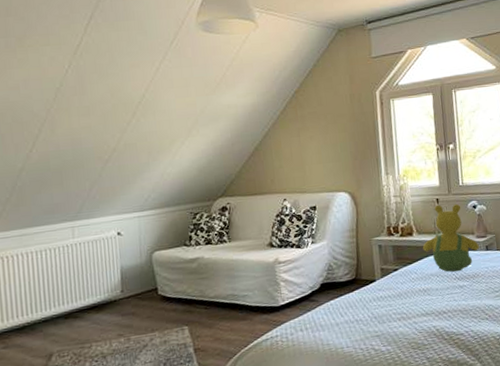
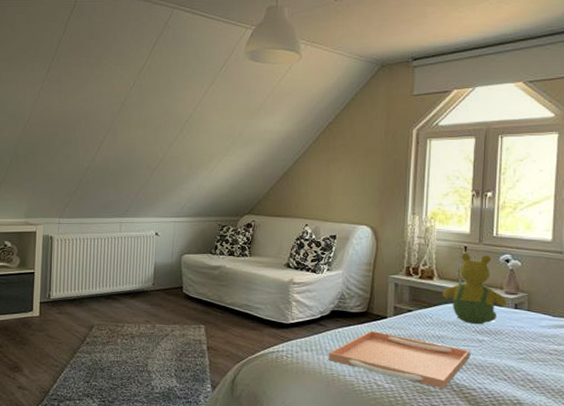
serving tray: none [324,296,455,341] -> present [328,330,470,389]

